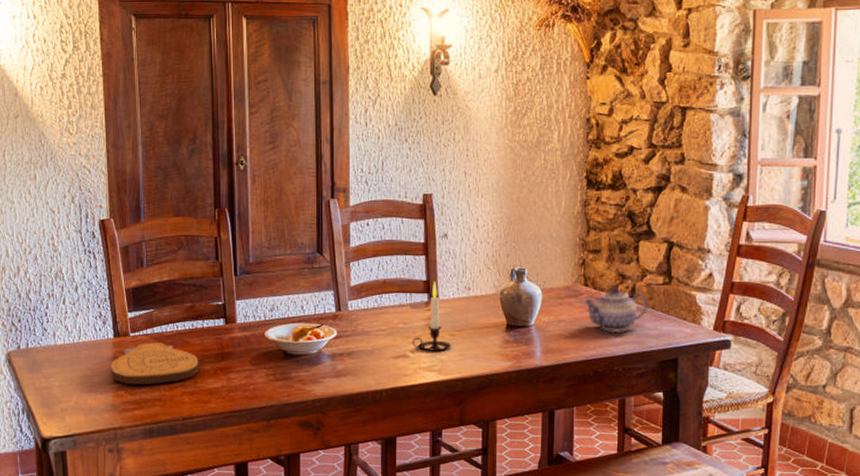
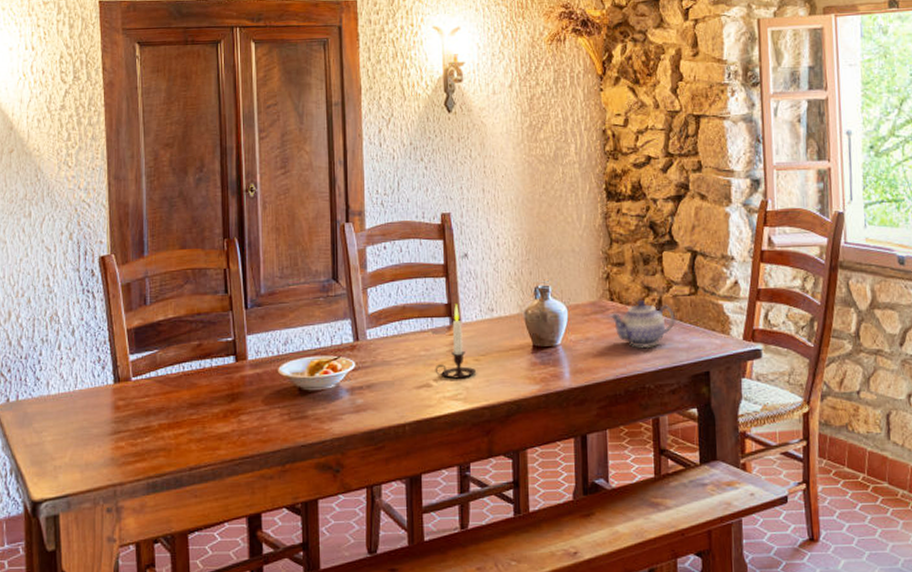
cutting board: present [110,342,199,385] -> none [109,386,207,434]

